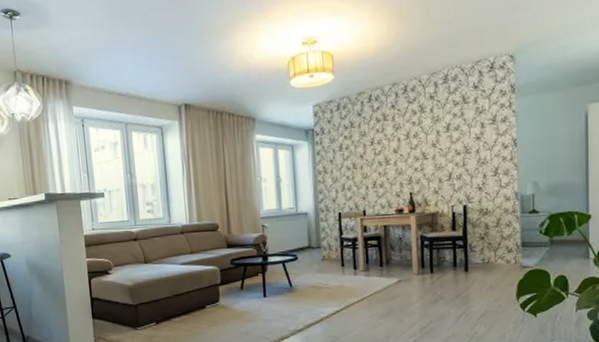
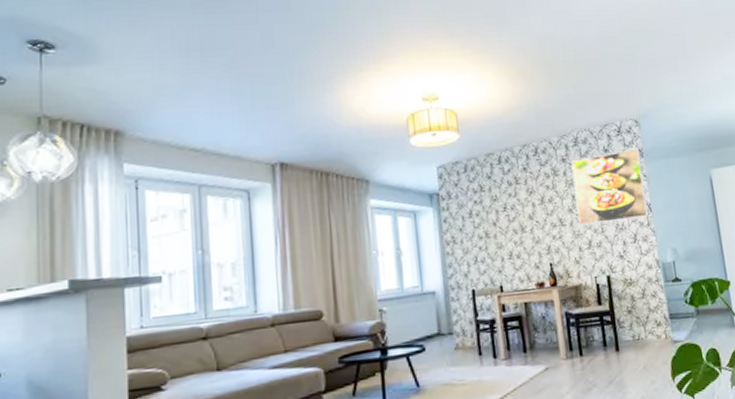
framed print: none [439,84,512,160] -> present [571,148,648,226]

